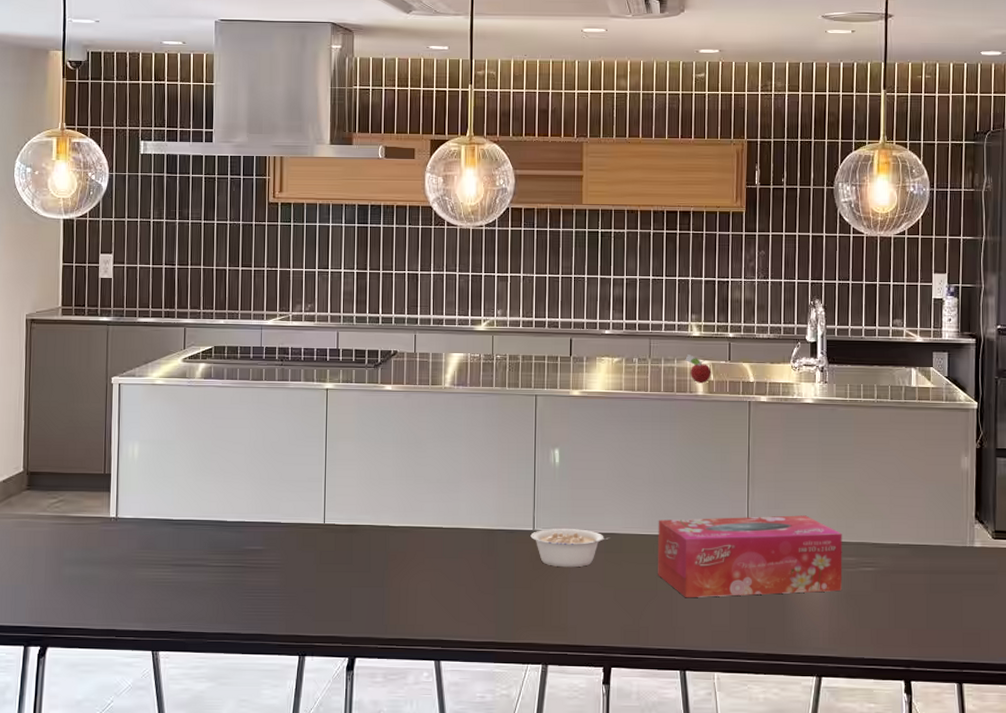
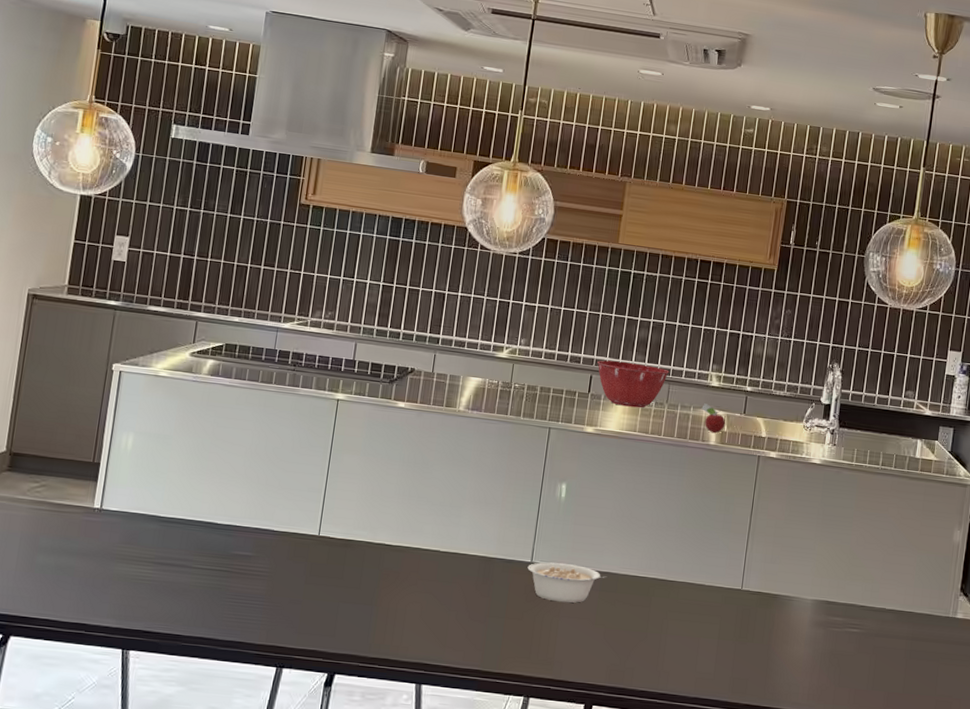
mixing bowl: none [576,322,649,366] -> present [597,360,670,408]
tissue box: present [658,515,842,597] -> none [649,563,833,649]

